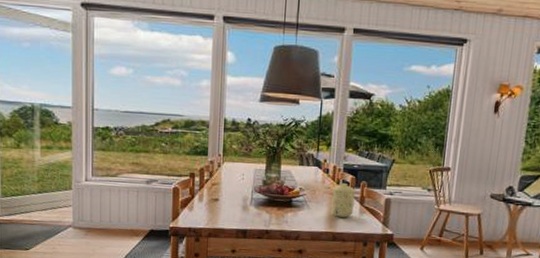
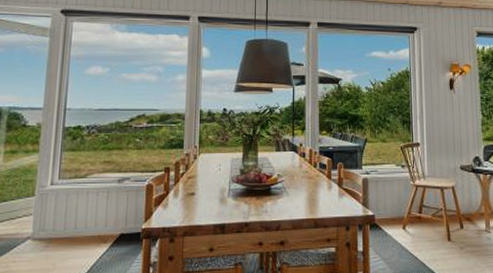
mug: present [331,183,355,218] -> none [310,166,333,202]

